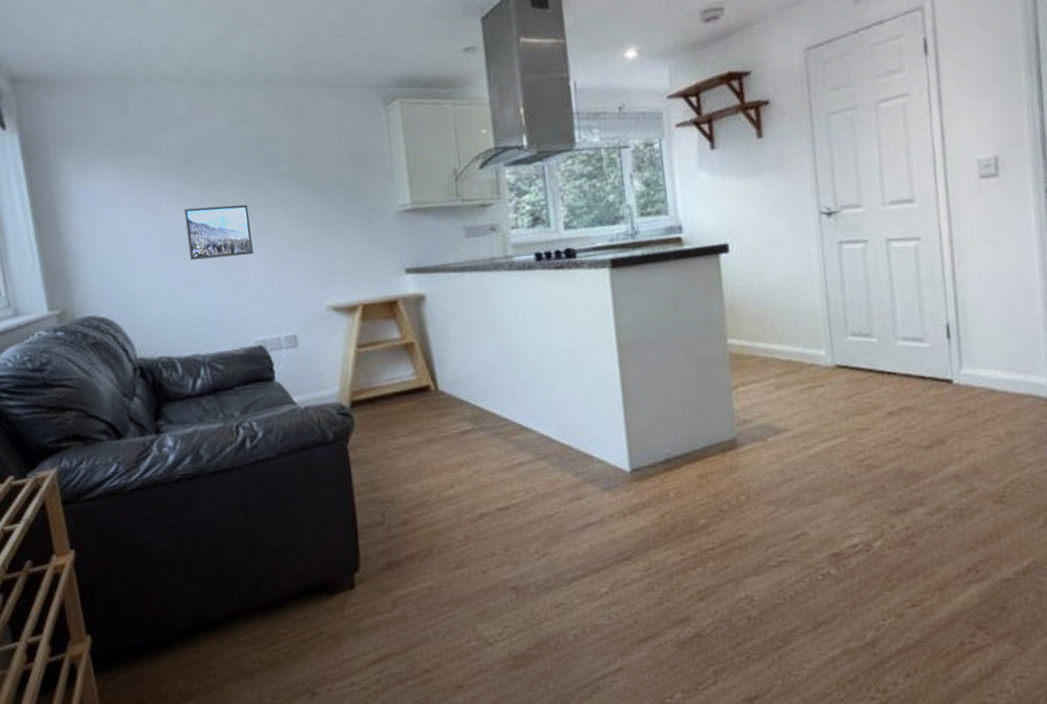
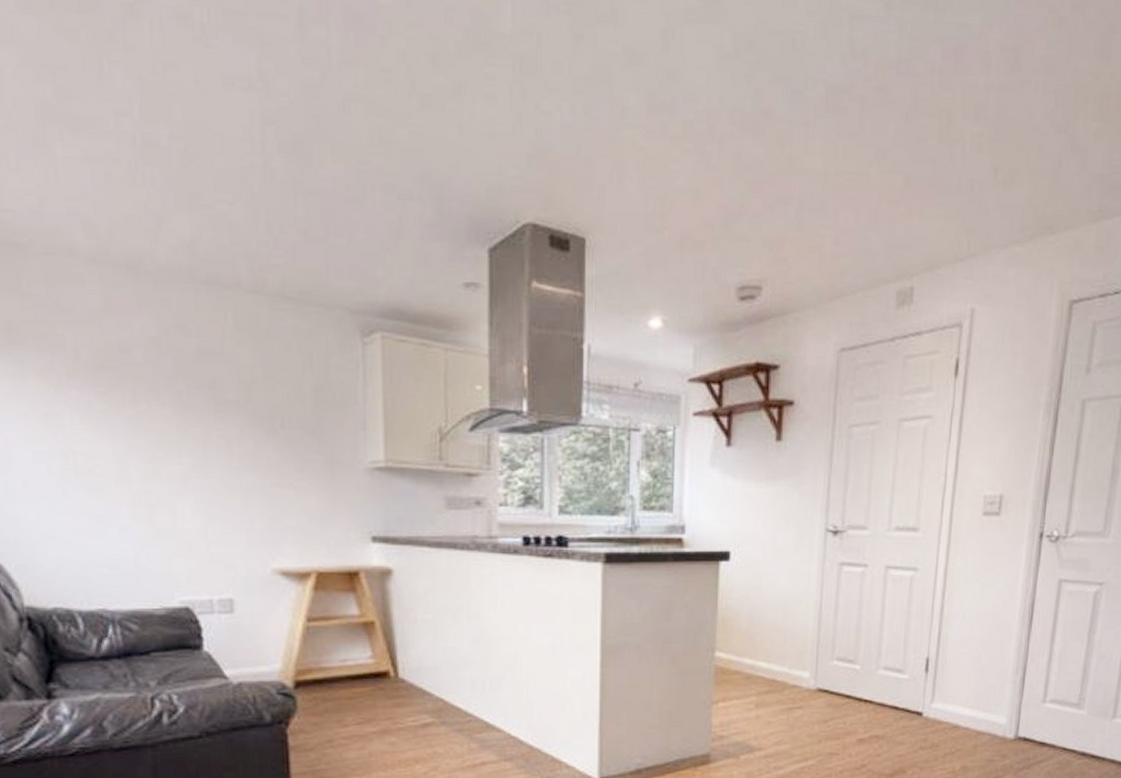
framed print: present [184,204,253,261] -> none [94,429,184,497]

